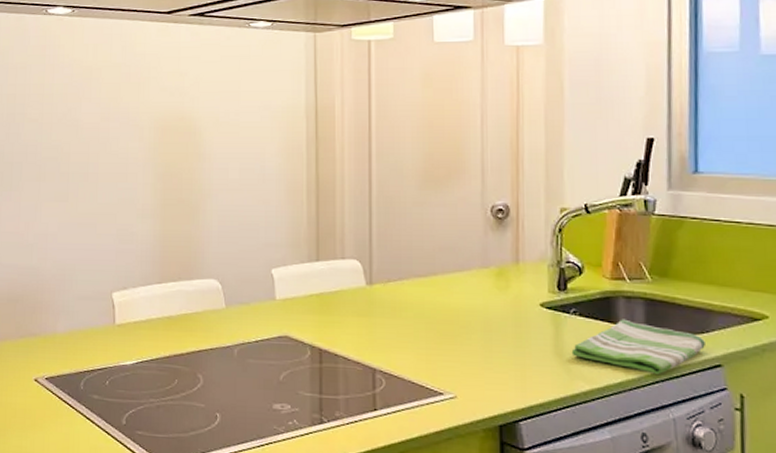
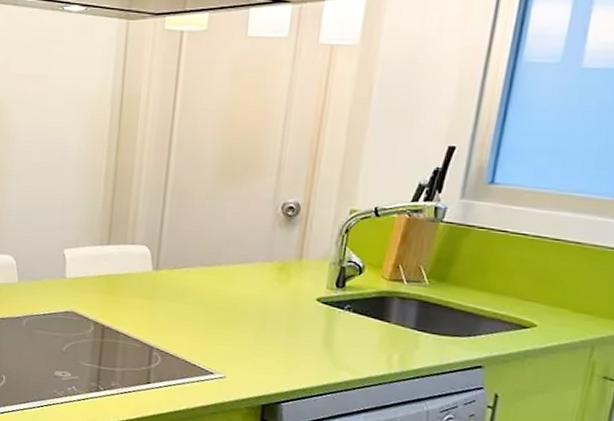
dish towel: present [571,319,705,374] -> none [340,318,471,370]

